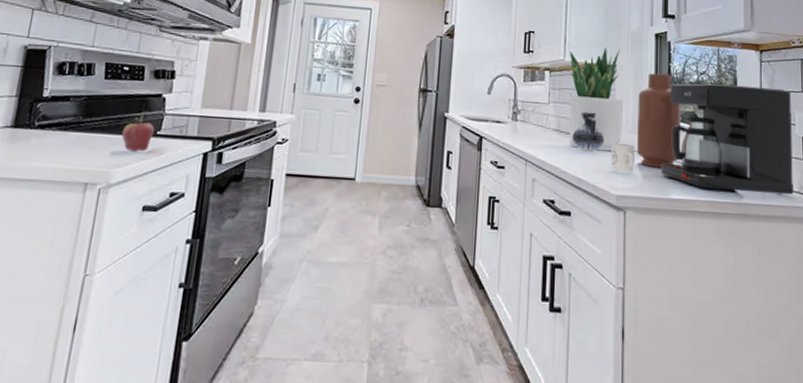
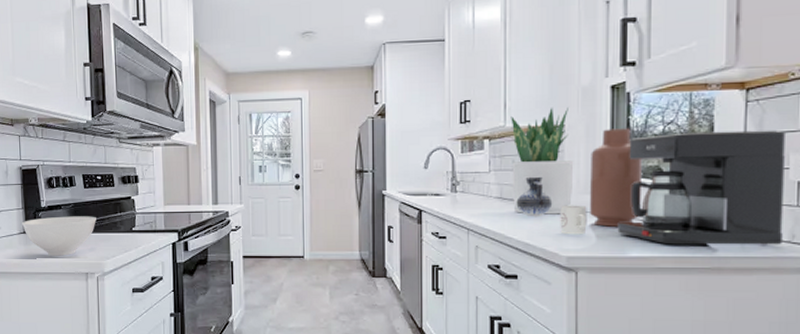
bowl: none [10,110,114,161] -> present [21,216,97,257]
fruit: present [121,110,155,153] -> none [106,211,131,247]

